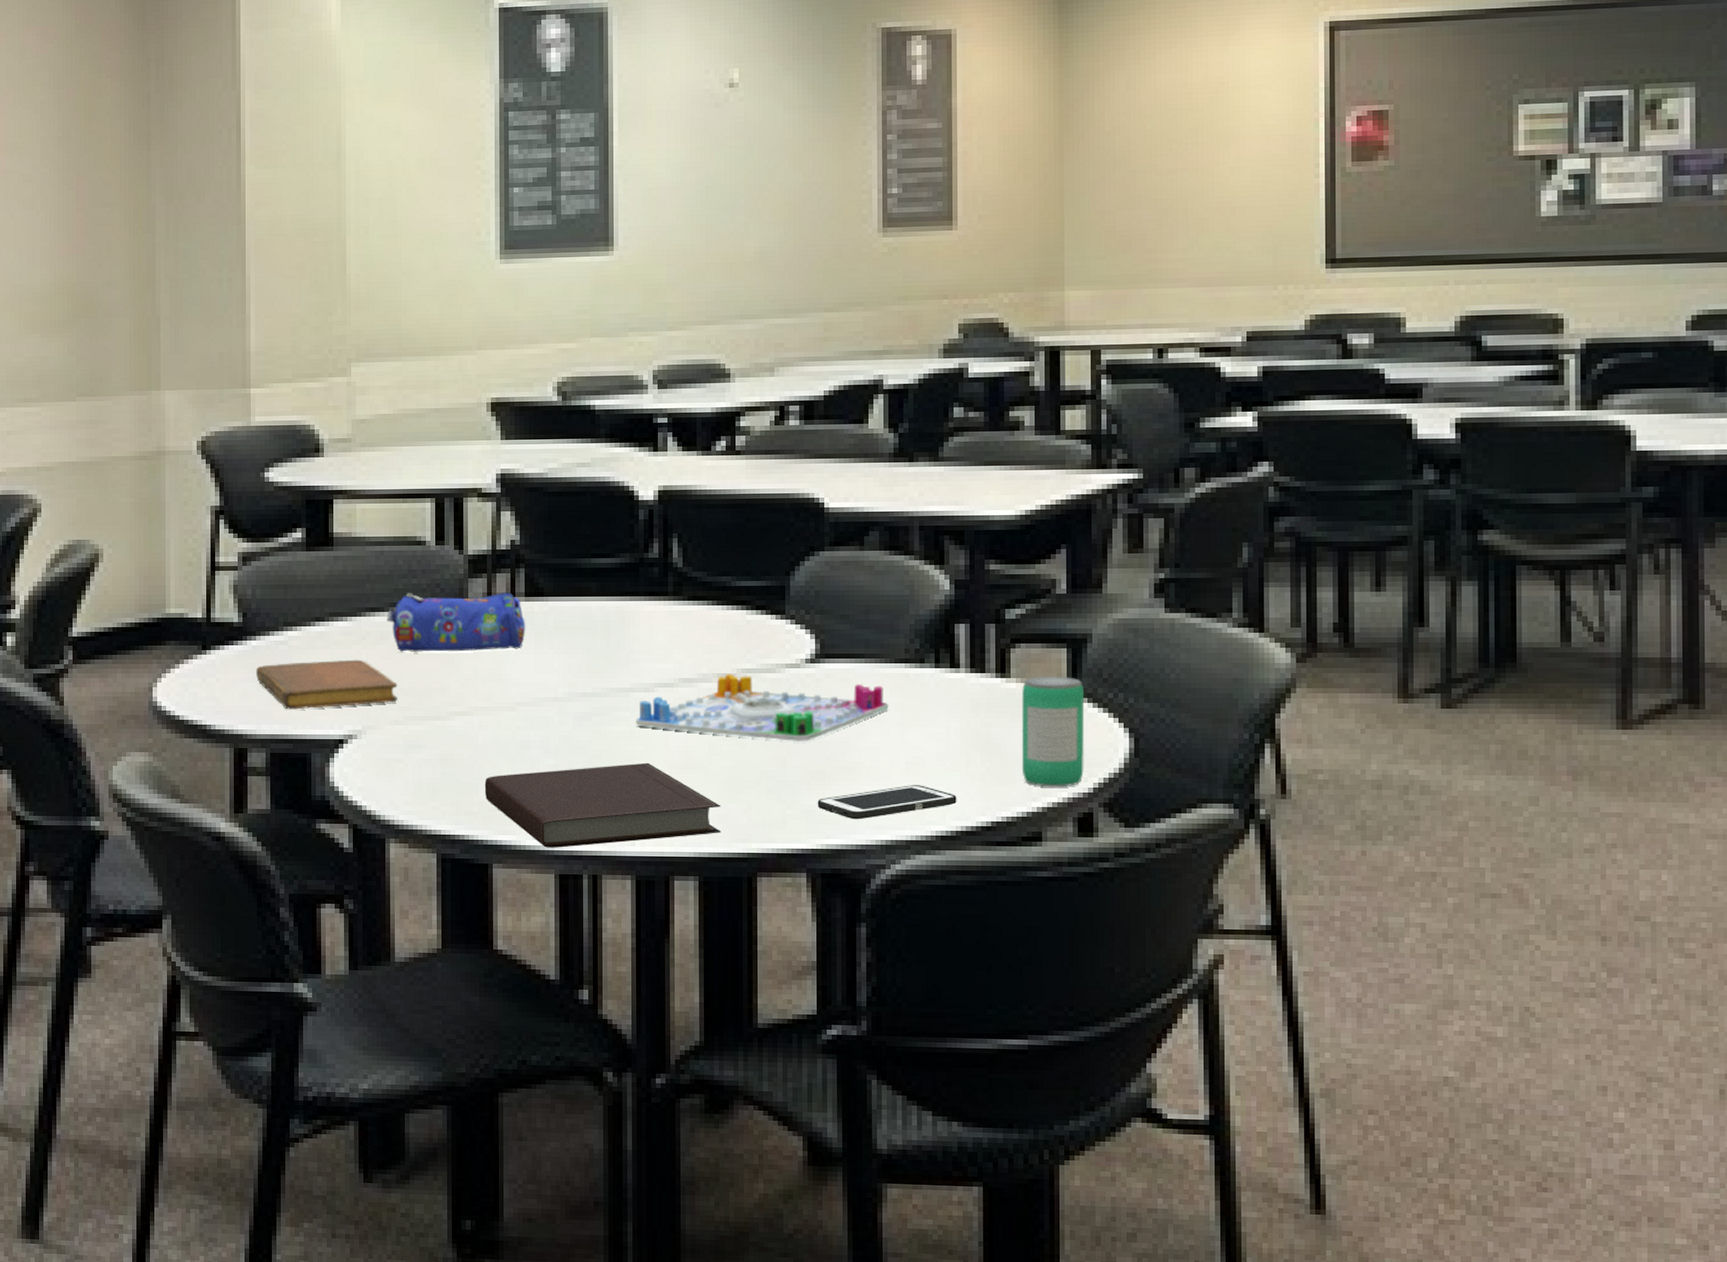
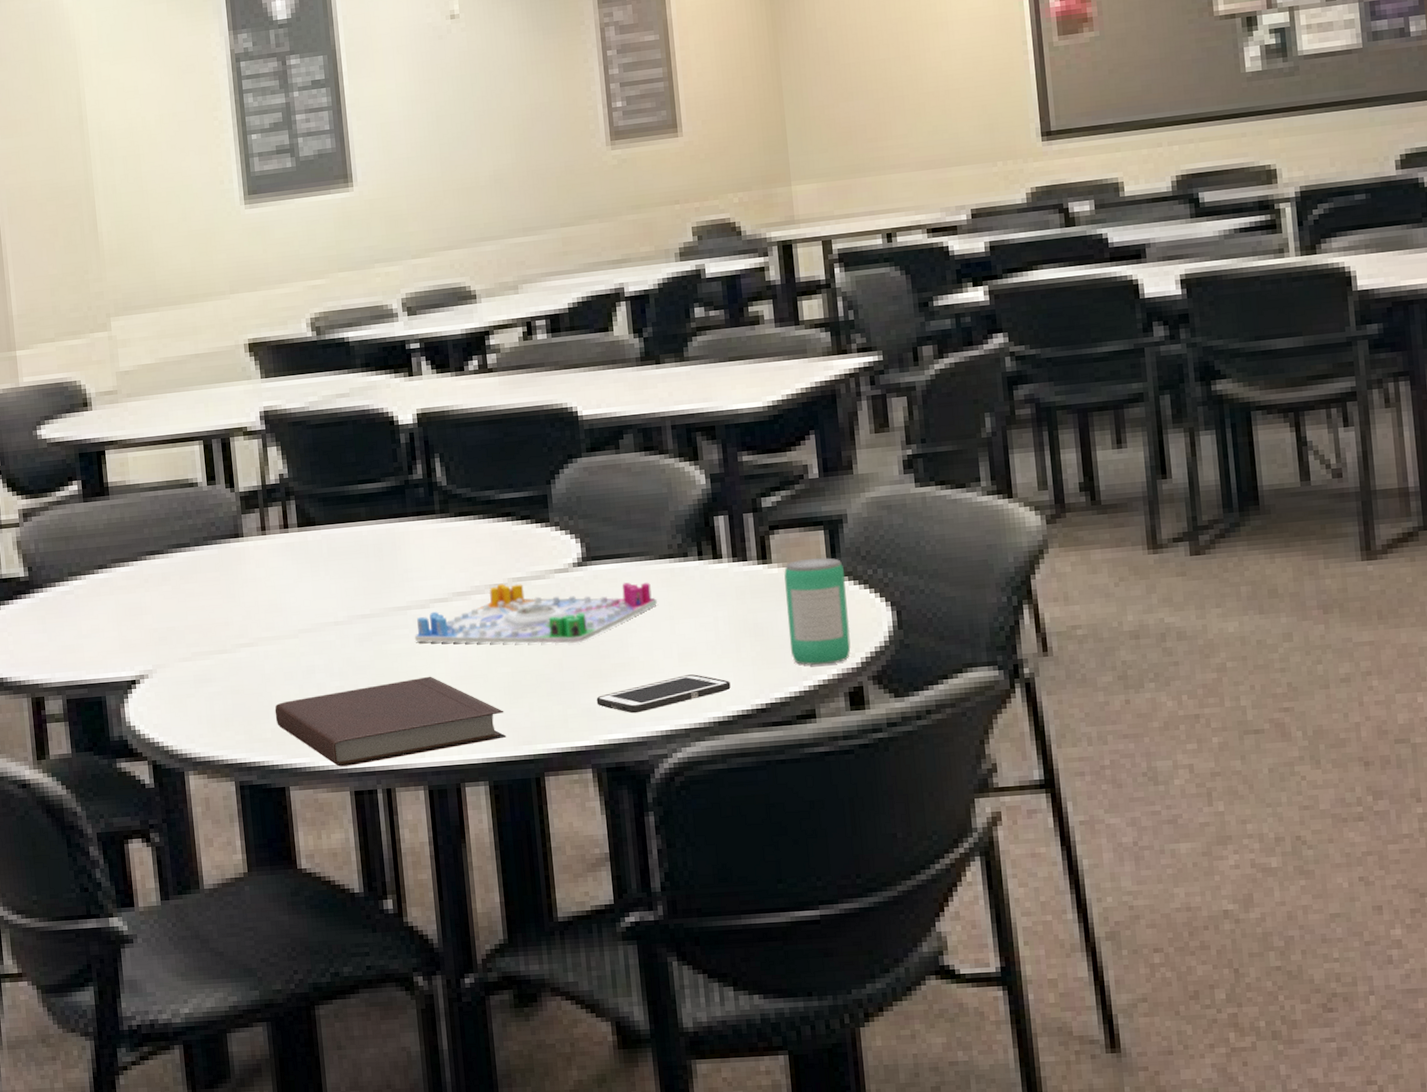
notebook: present [256,659,397,710] -> none [46,602,184,656]
pencil case: present [387,592,526,653] -> none [166,524,302,591]

